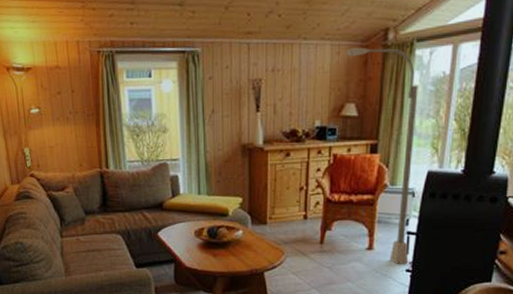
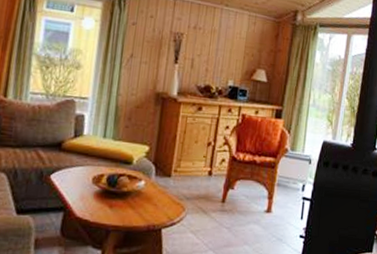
floor lamp: present [346,47,418,264] -> none [261,21,319,230]

